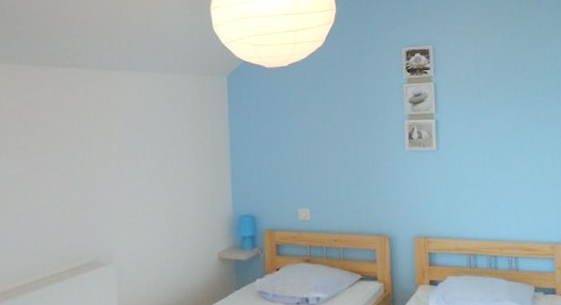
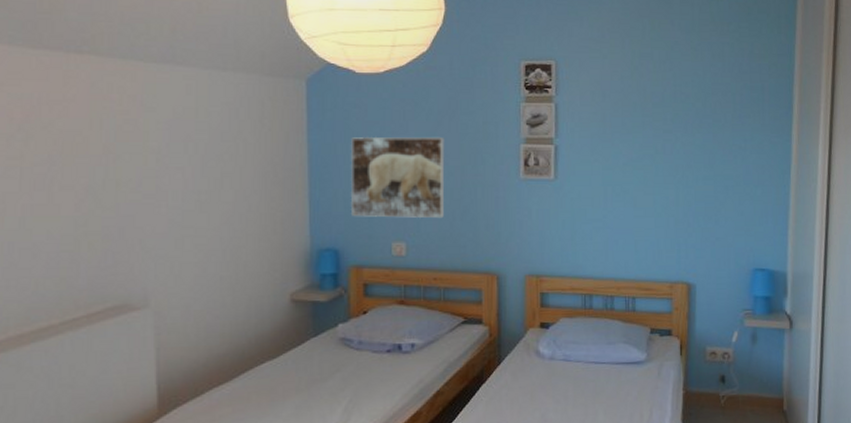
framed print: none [263,118,341,188] -> present [351,136,445,219]

